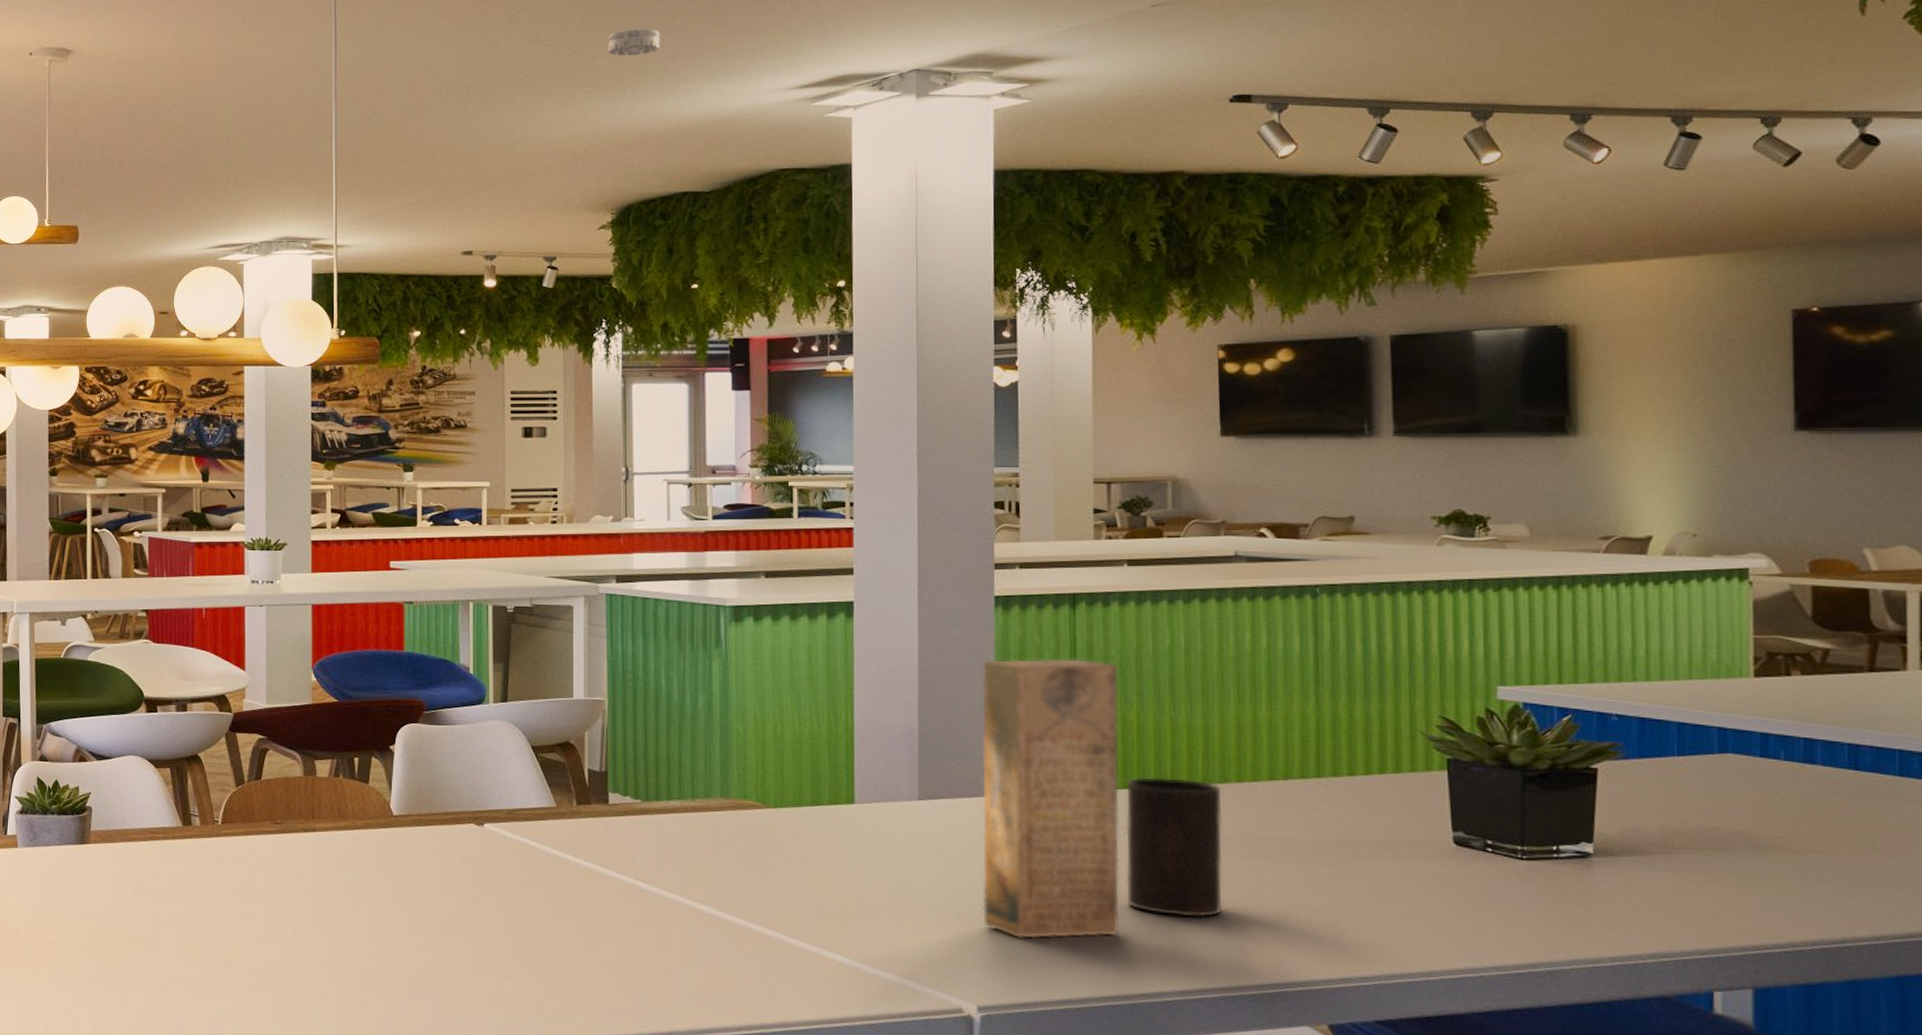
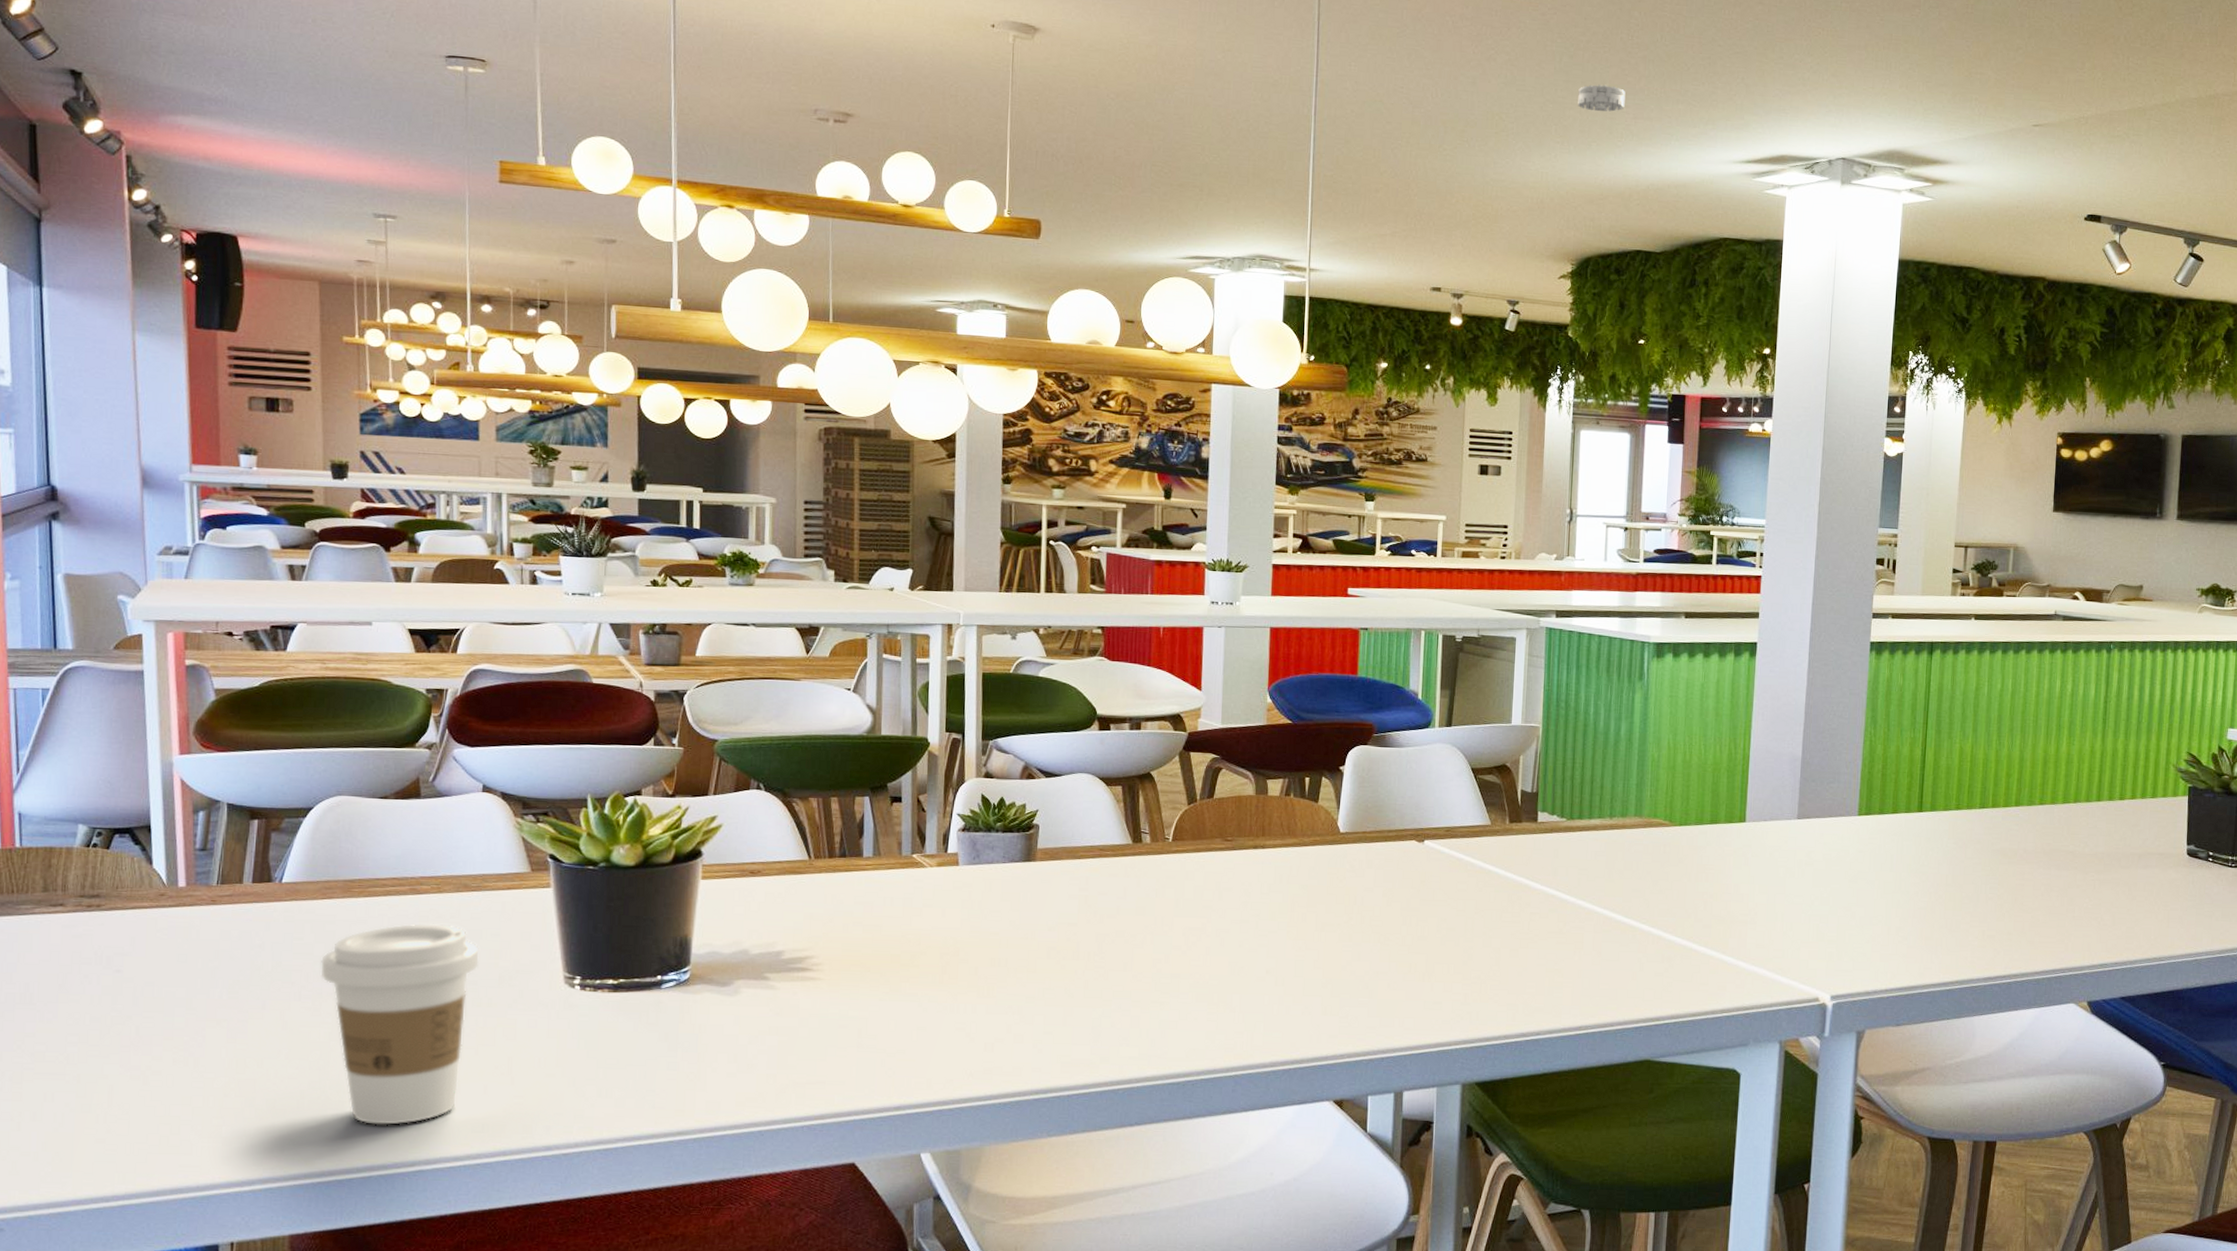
box: present [982,658,1120,939] -> none [1841,697,1960,937]
cup: present [1126,777,1223,918] -> none [1952,800,2028,917]

